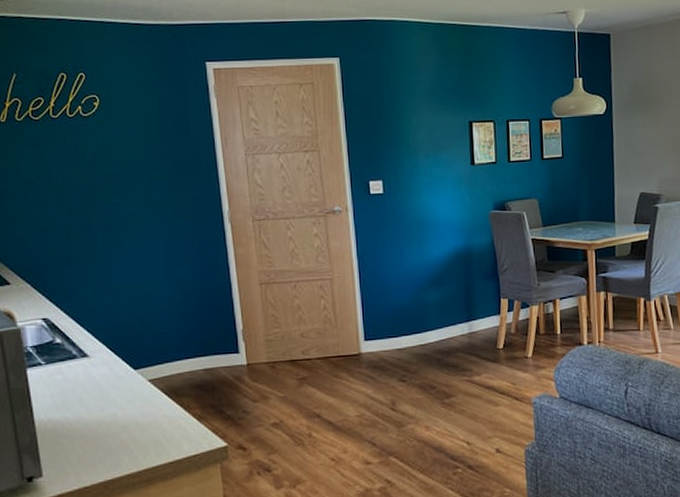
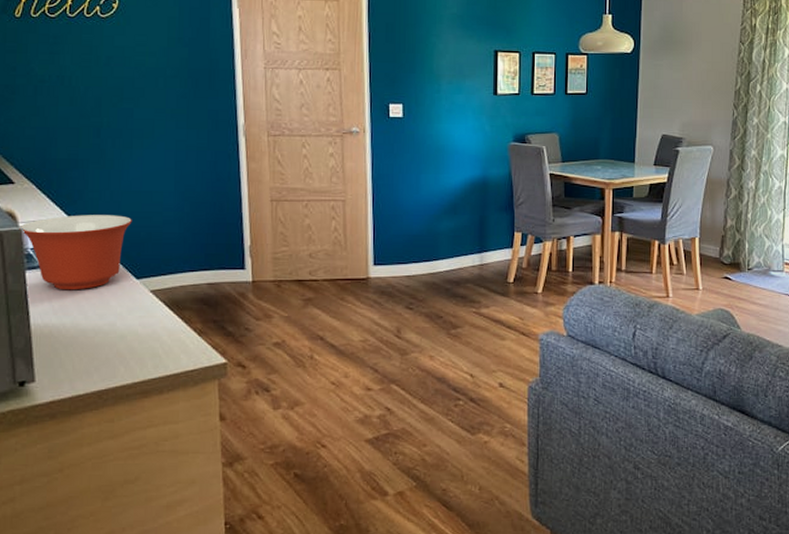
mixing bowl: none [18,308,126,386] -> present [19,215,132,290]

